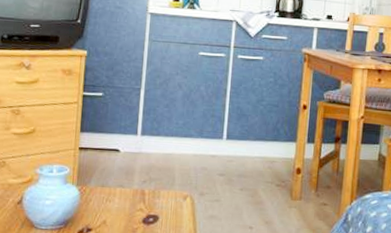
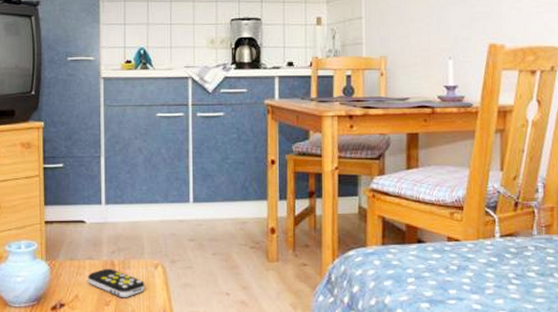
remote control: none [117,196,173,226] -> present [88,268,145,297]

